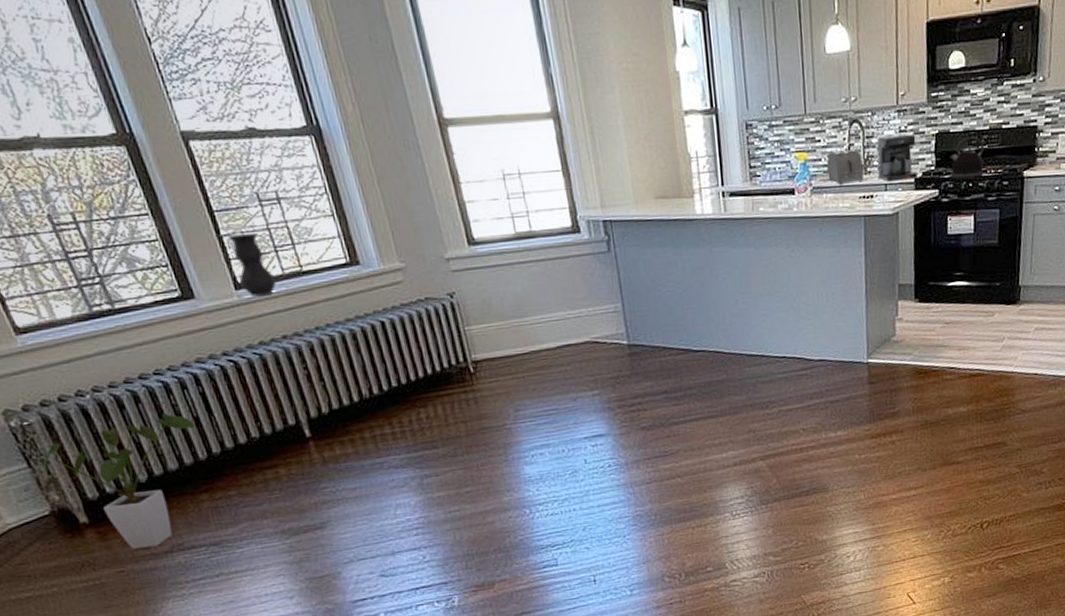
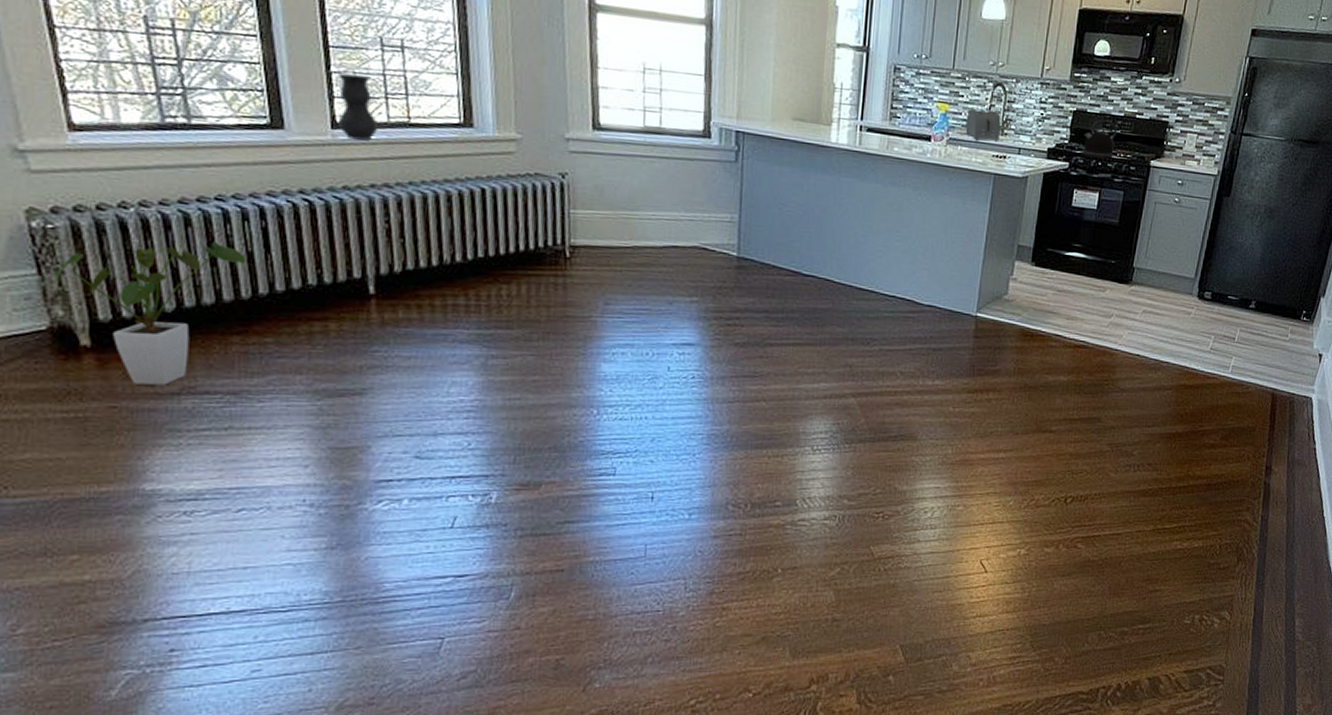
coffee maker: present [876,133,917,182] -> none [1013,103,1055,149]

